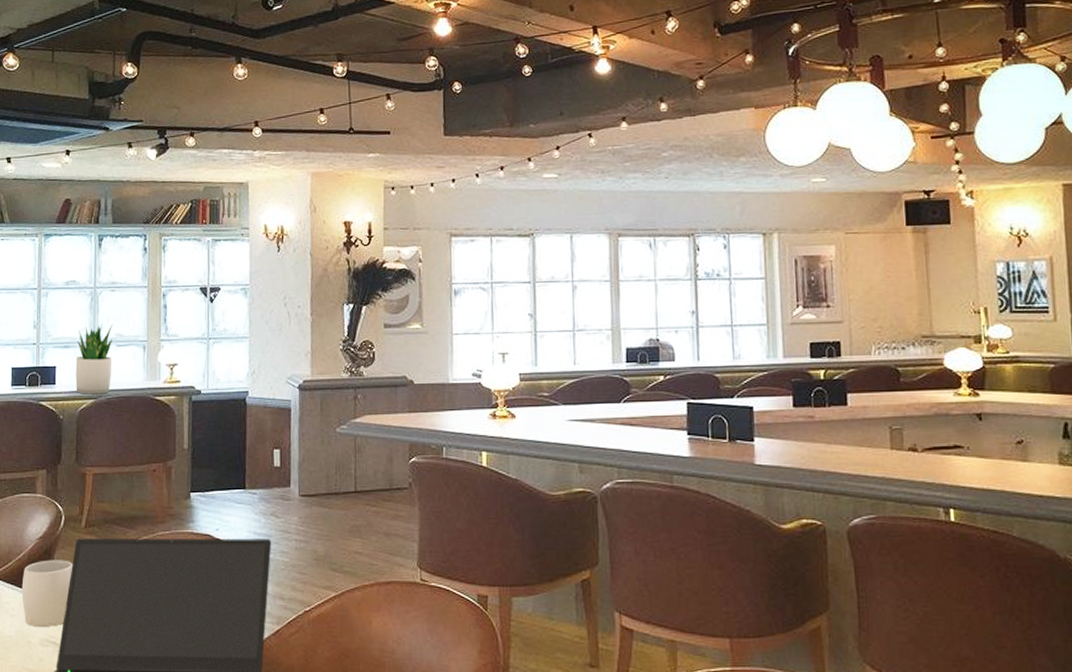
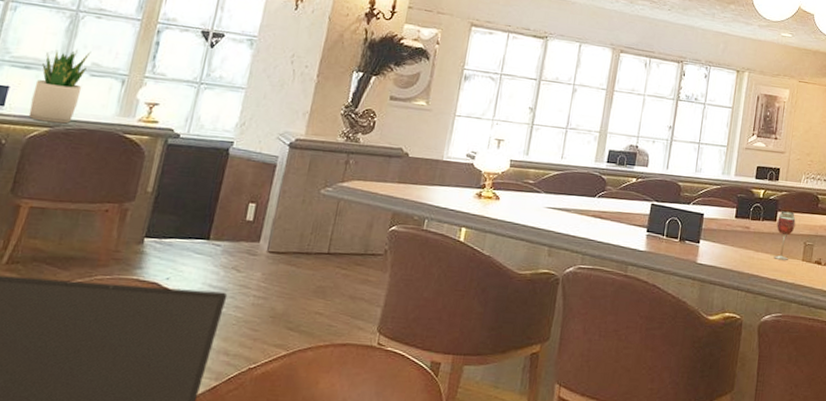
wineglass: none [848,391,874,451] -> present [773,210,796,260]

